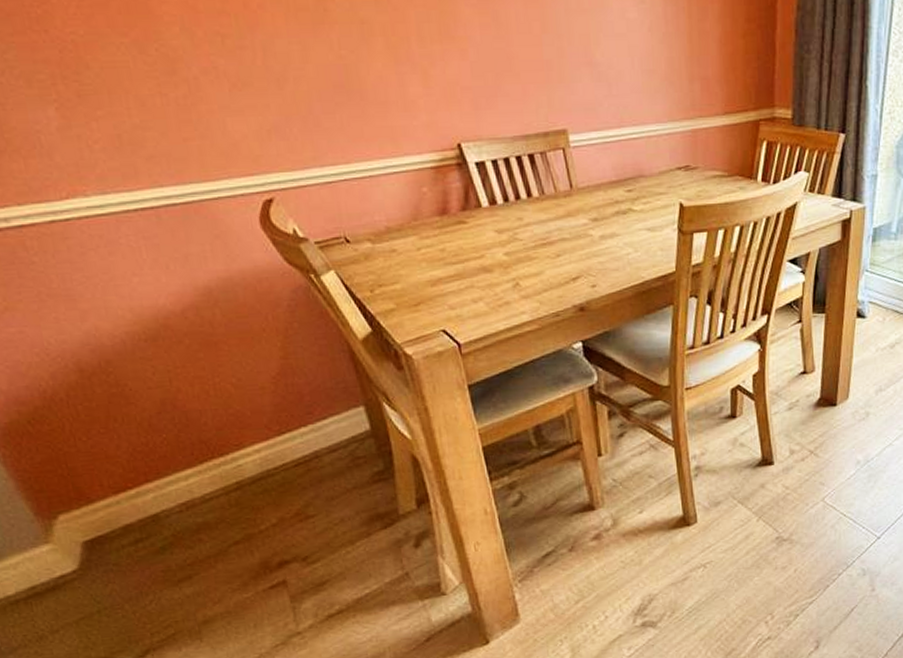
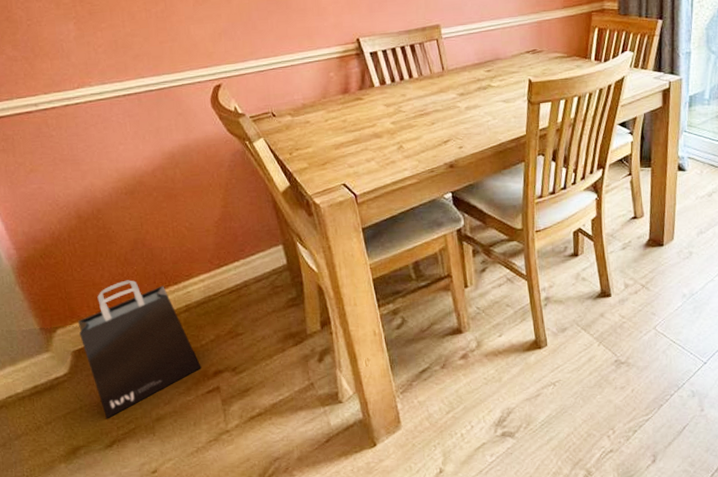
shopping bag: none [86,451,261,624] -> present [77,280,202,419]

